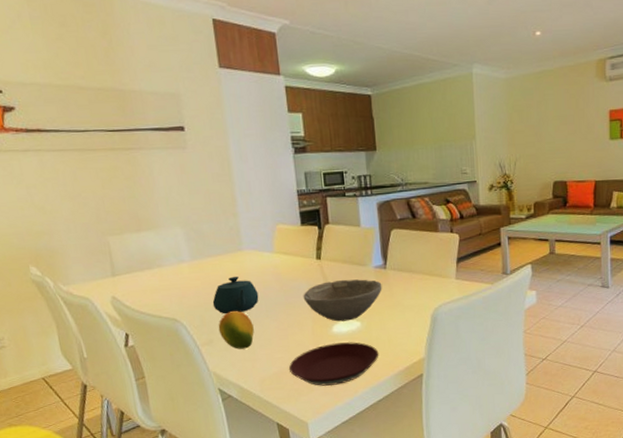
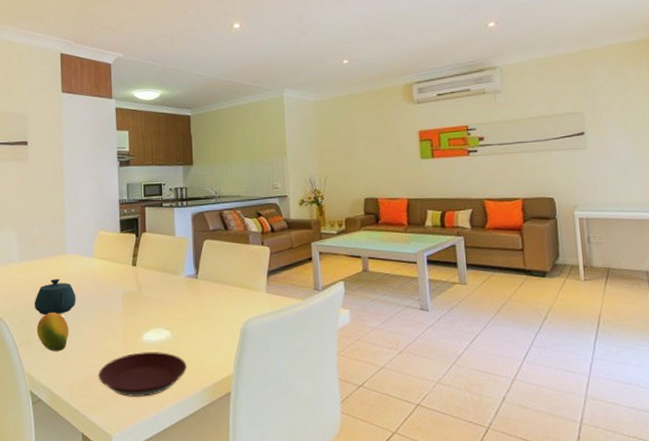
bowl: present [303,279,382,322] -> none [117,287,193,330]

